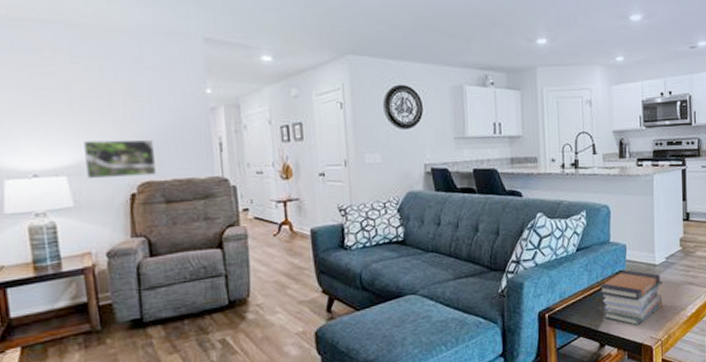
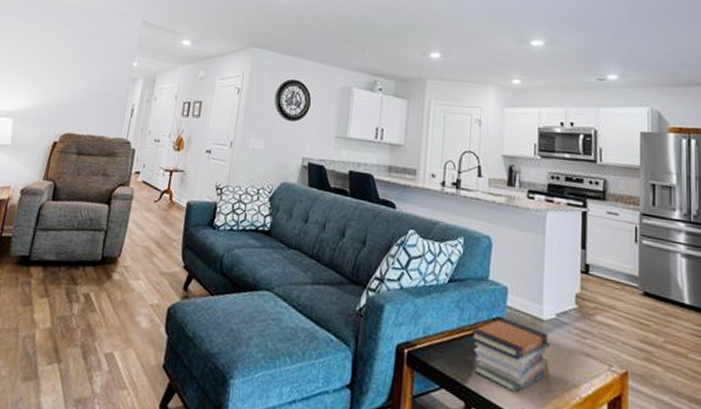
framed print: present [84,139,156,180] -> none [27,92,82,129]

